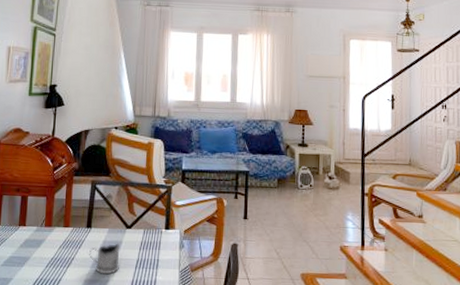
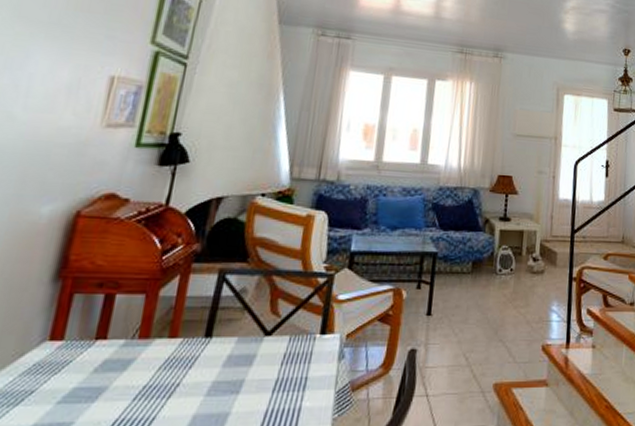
tea glass holder: present [89,243,119,275] -> none [204,357,252,405]

